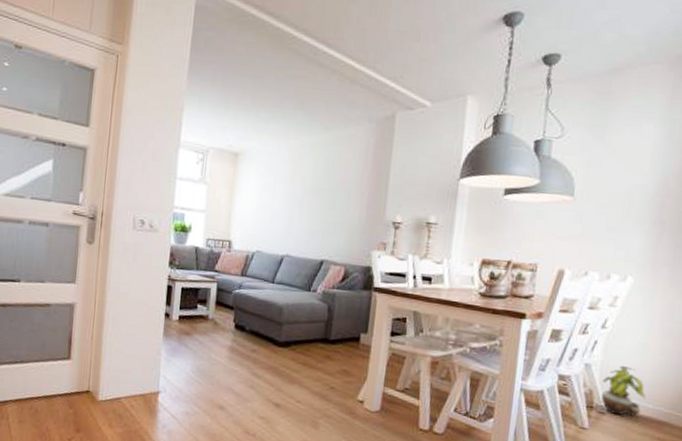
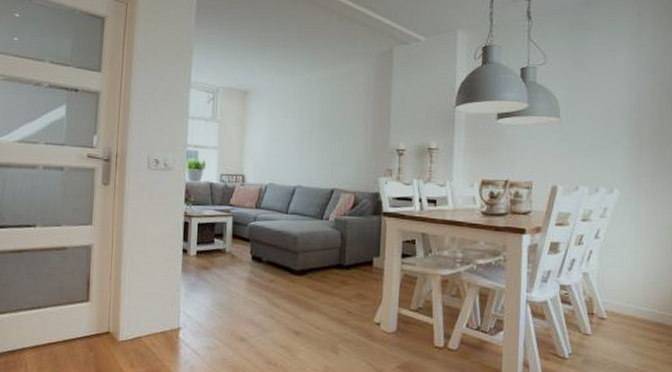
potted plant: present [601,366,647,416] -> none [600,273,641,320]

